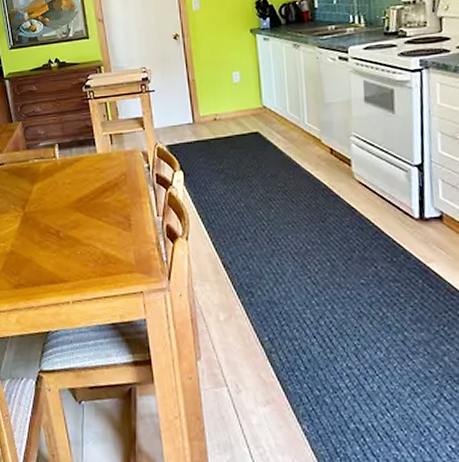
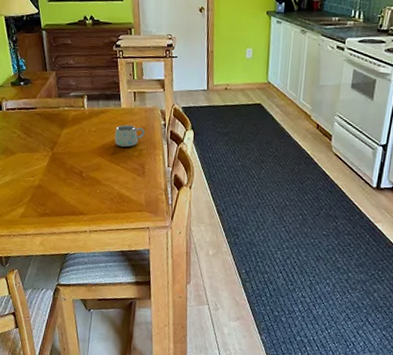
mug: none [92,171,126,198] -> present [114,124,145,148]

